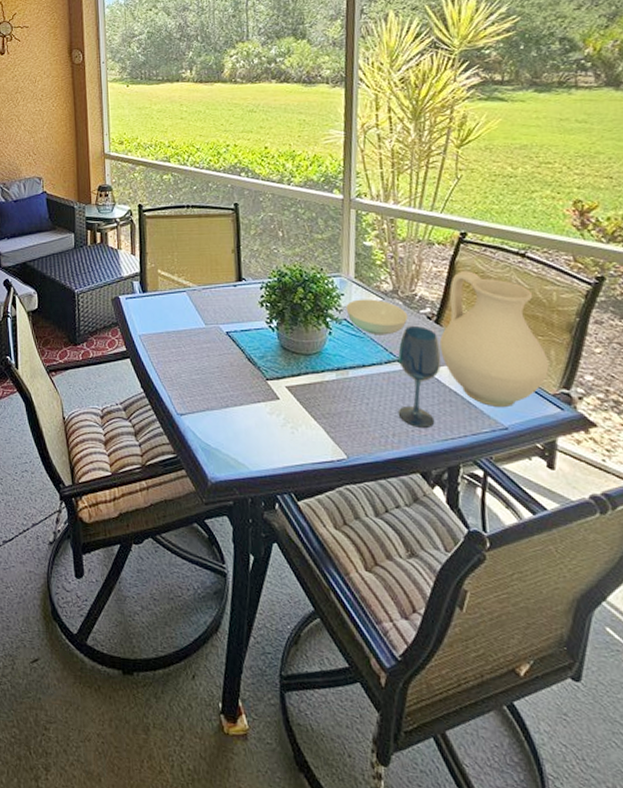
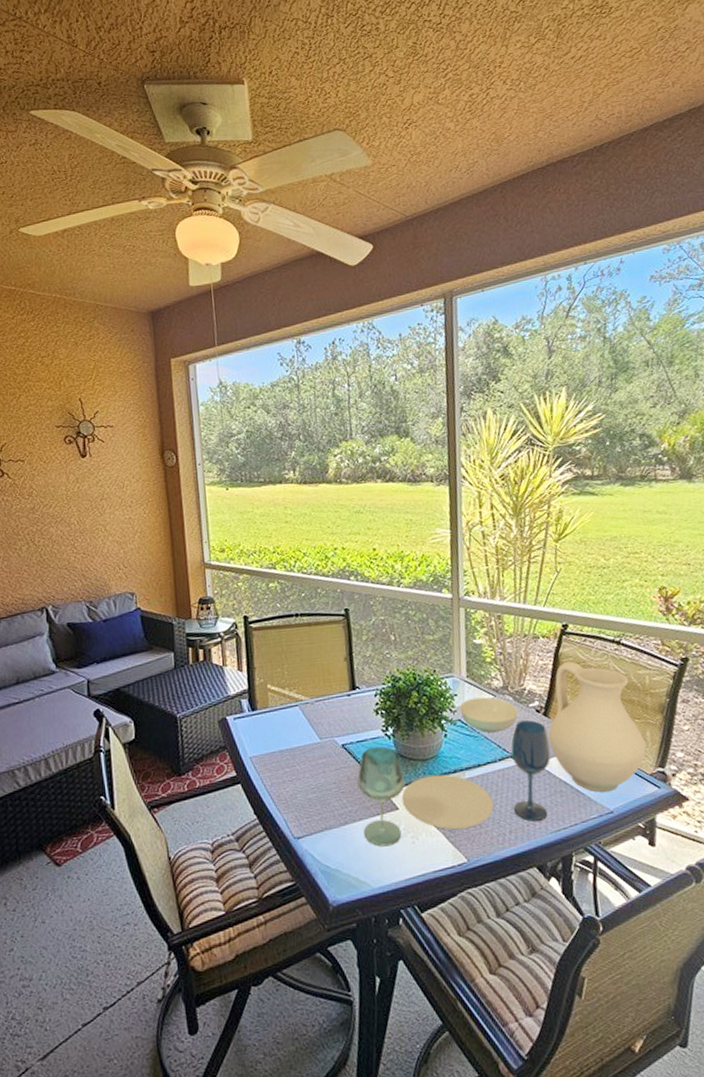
wine glass: none [240,338,288,433] -> present [357,746,406,847]
plate: none [283,371,378,426] -> present [401,774,494,830]

